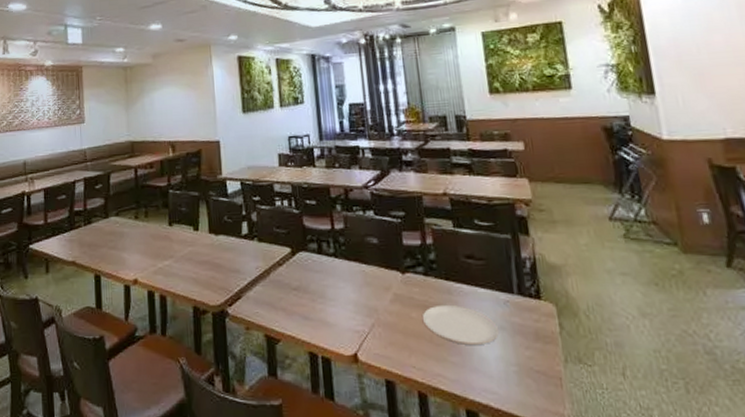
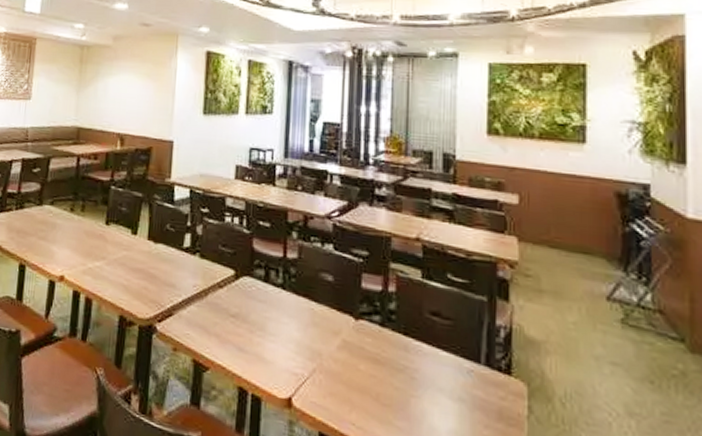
plate: present [422,304,500,346] -> none [370,361,457,414]

